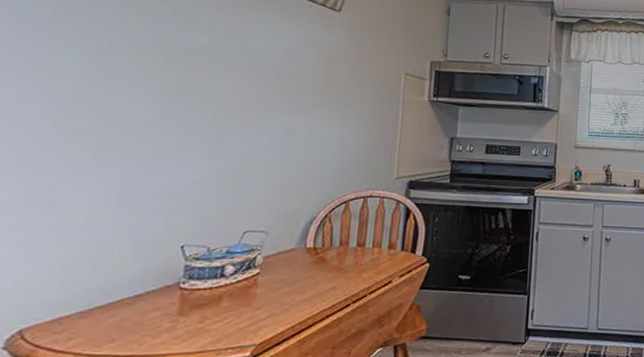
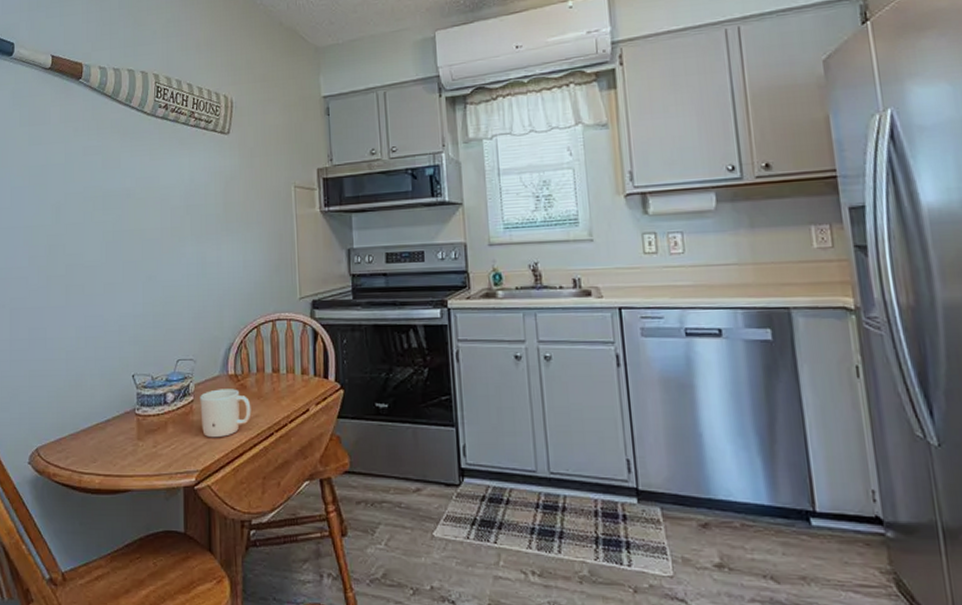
mug: none [265,261,329,311] -> present [200,389,251,438]

